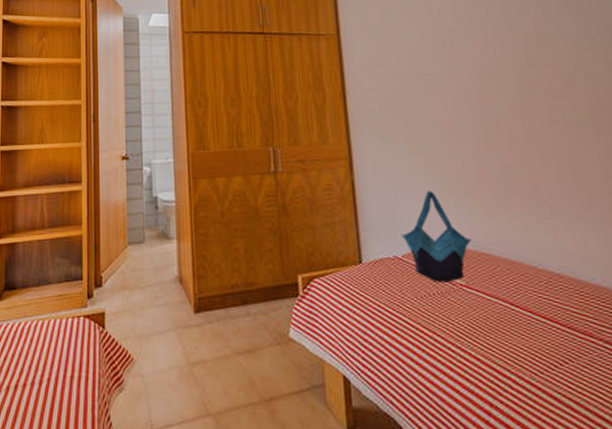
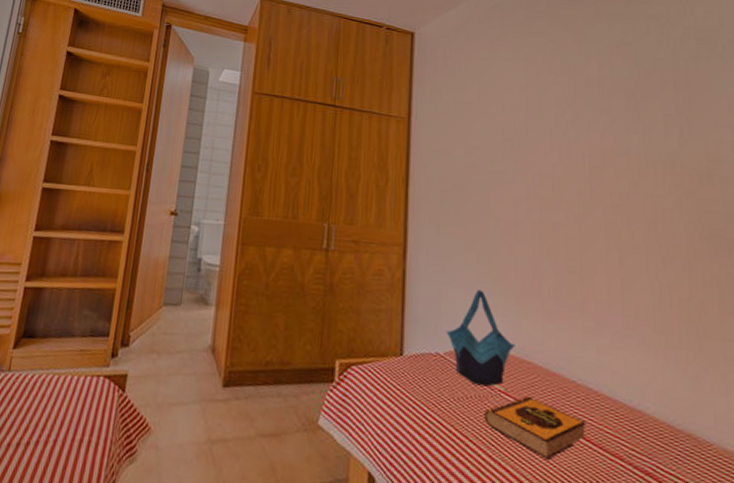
hardback book: none [448,286,553,344] -> present [484,395,587,460]

